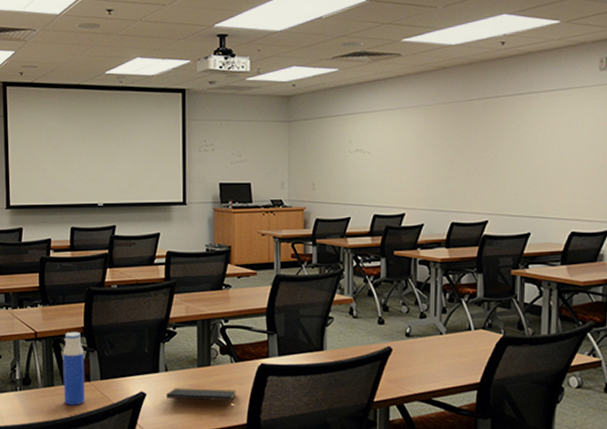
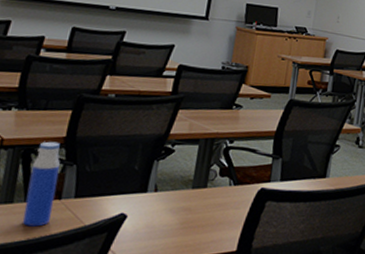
notepad: present [166,388,237,403] -> none [151,210,231,229]

